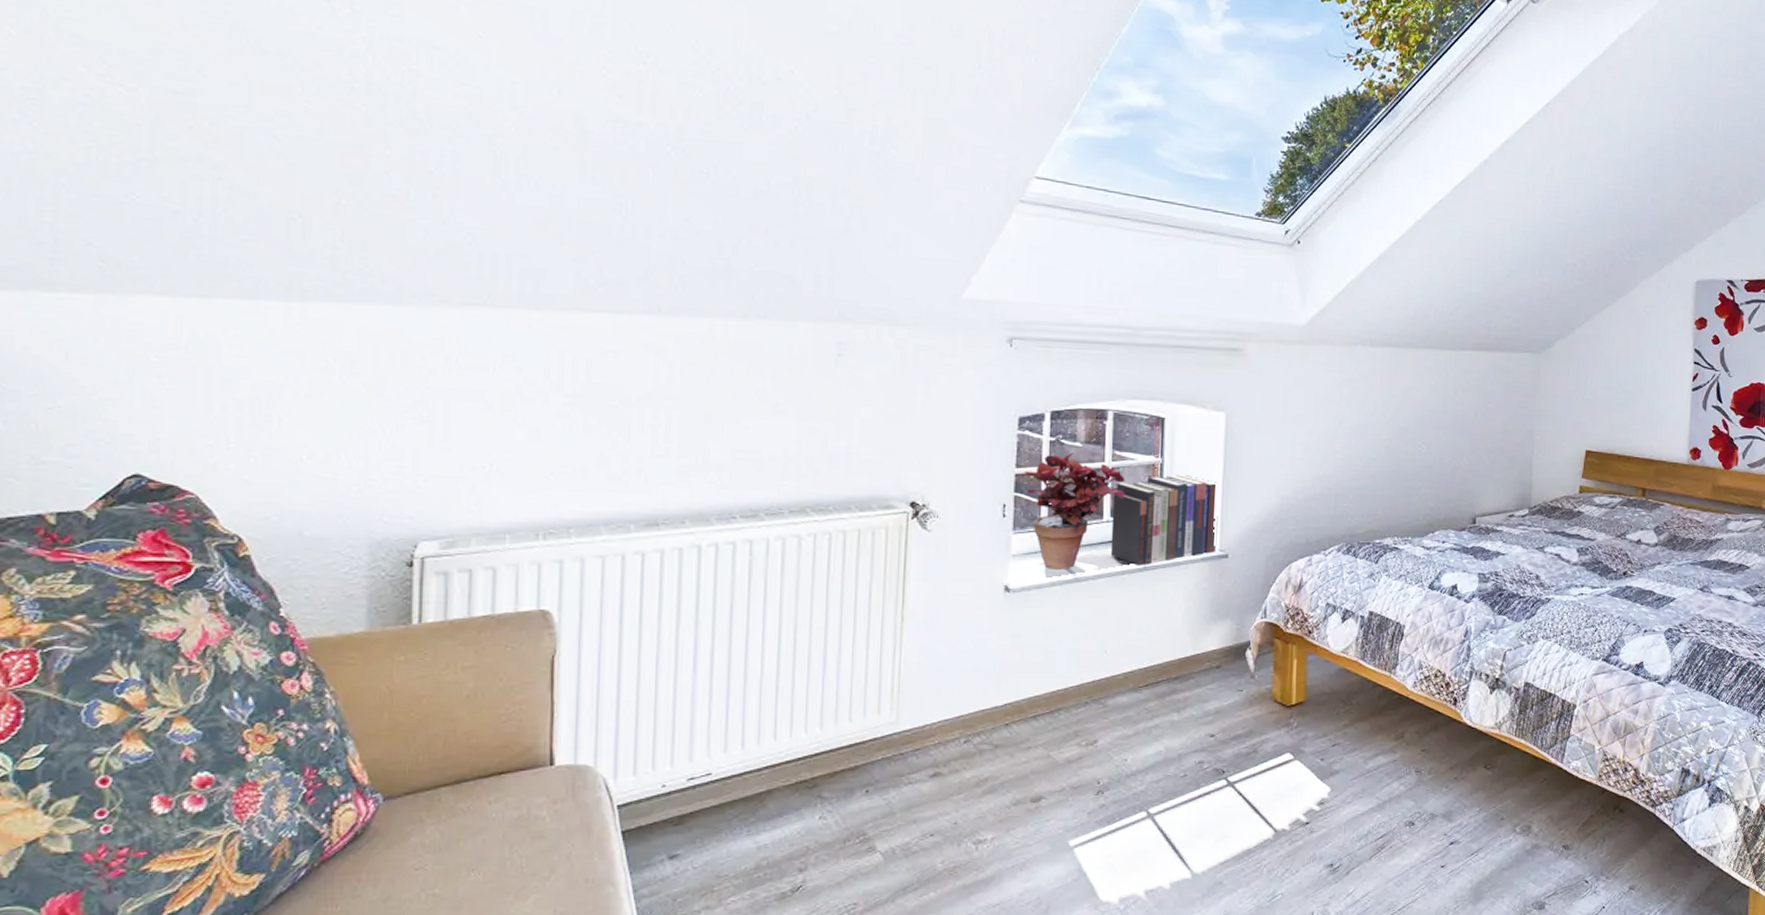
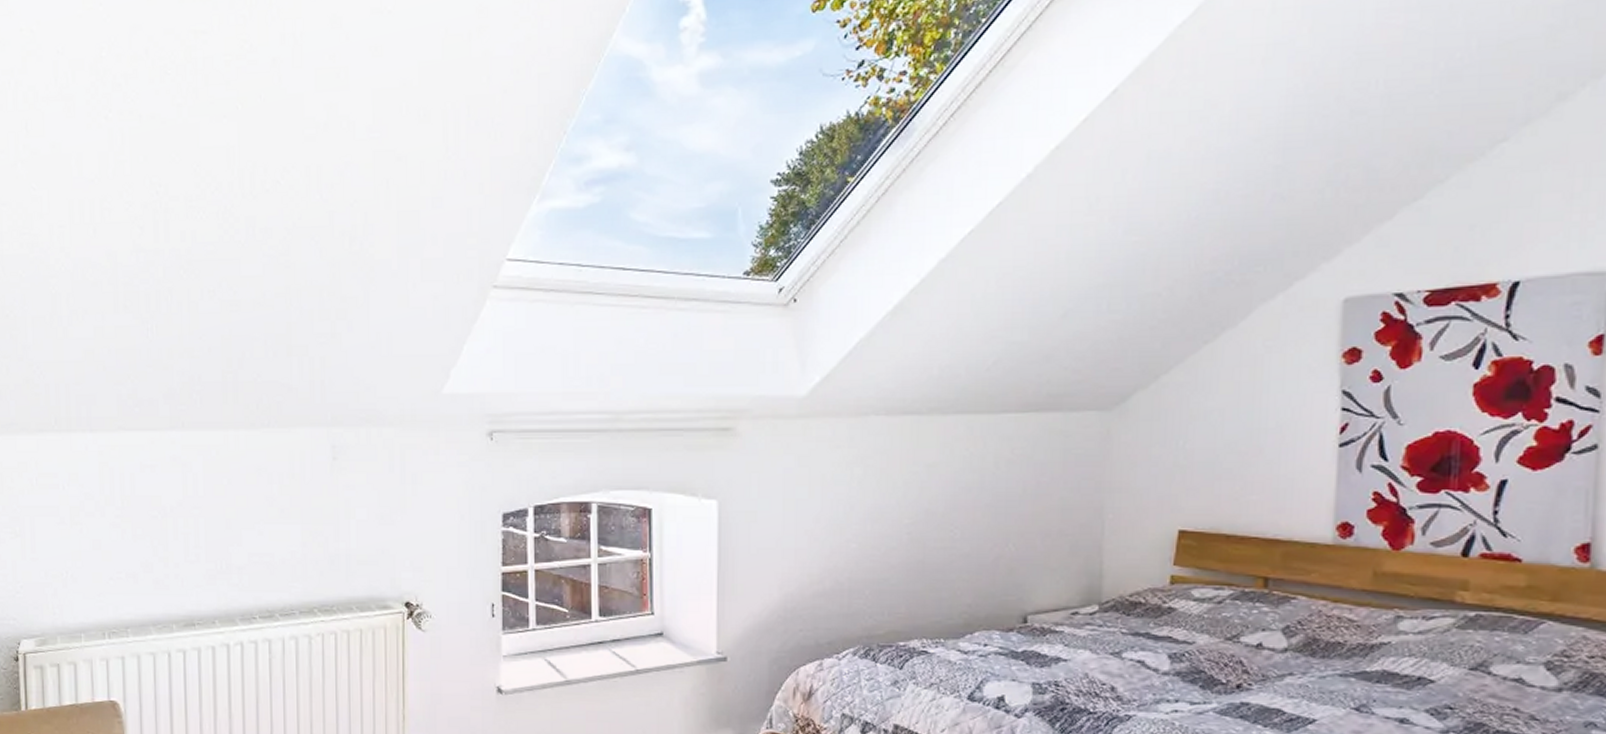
potted plant: present [1025,453,1125,570] -> none [511,549,613,671]
books: present [1110,475,1218,567] -> none [600,570,714,669]

